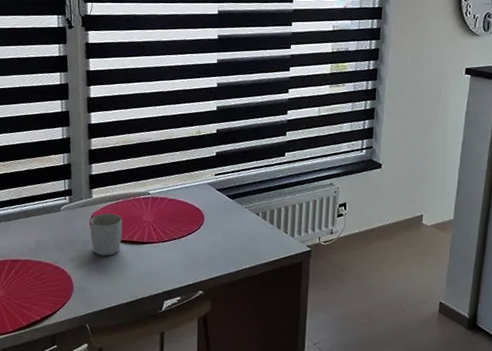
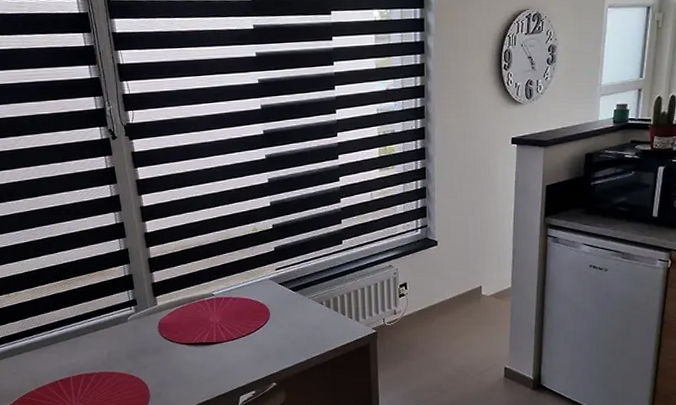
mug: present [89,213,123,256] -> none [158,318,192,360]

